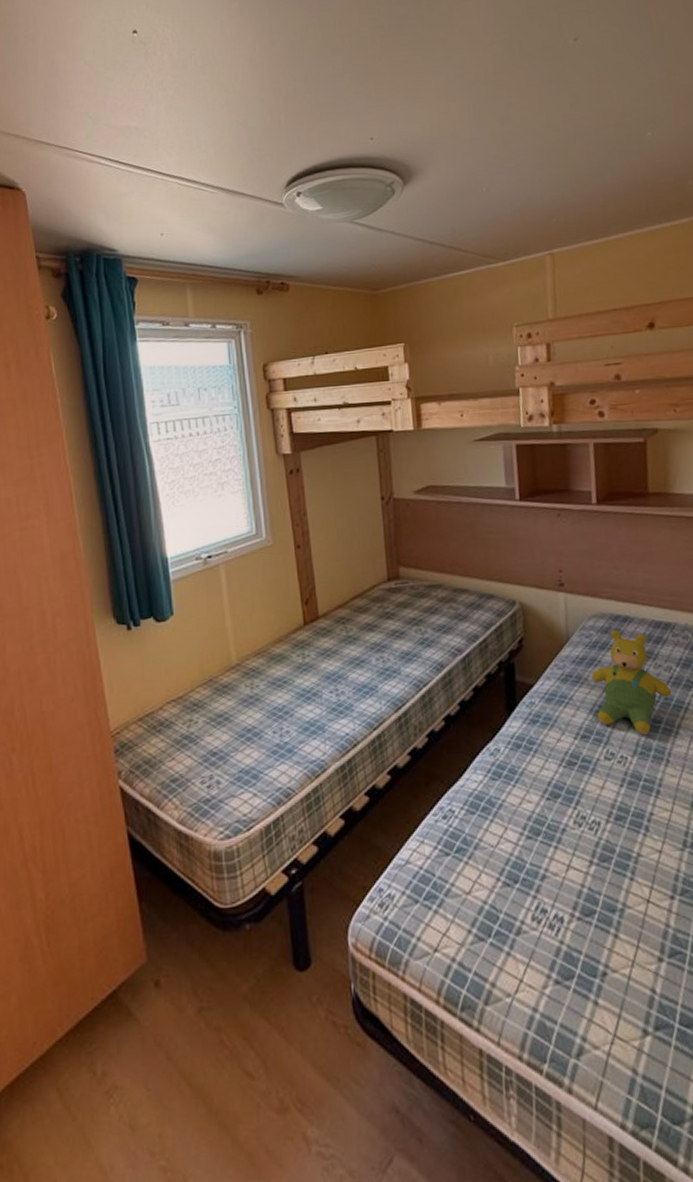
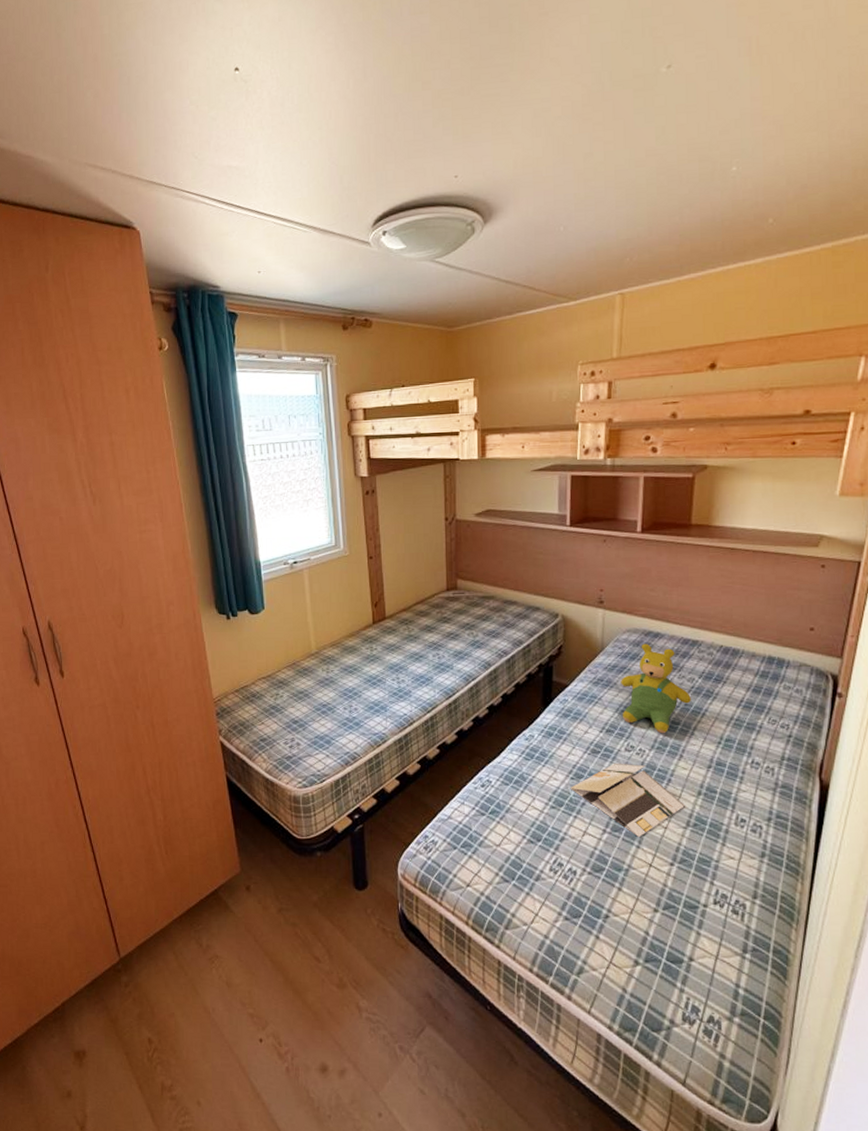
brochure: none [546,775,679,866] -> present [570,762,685,837]

